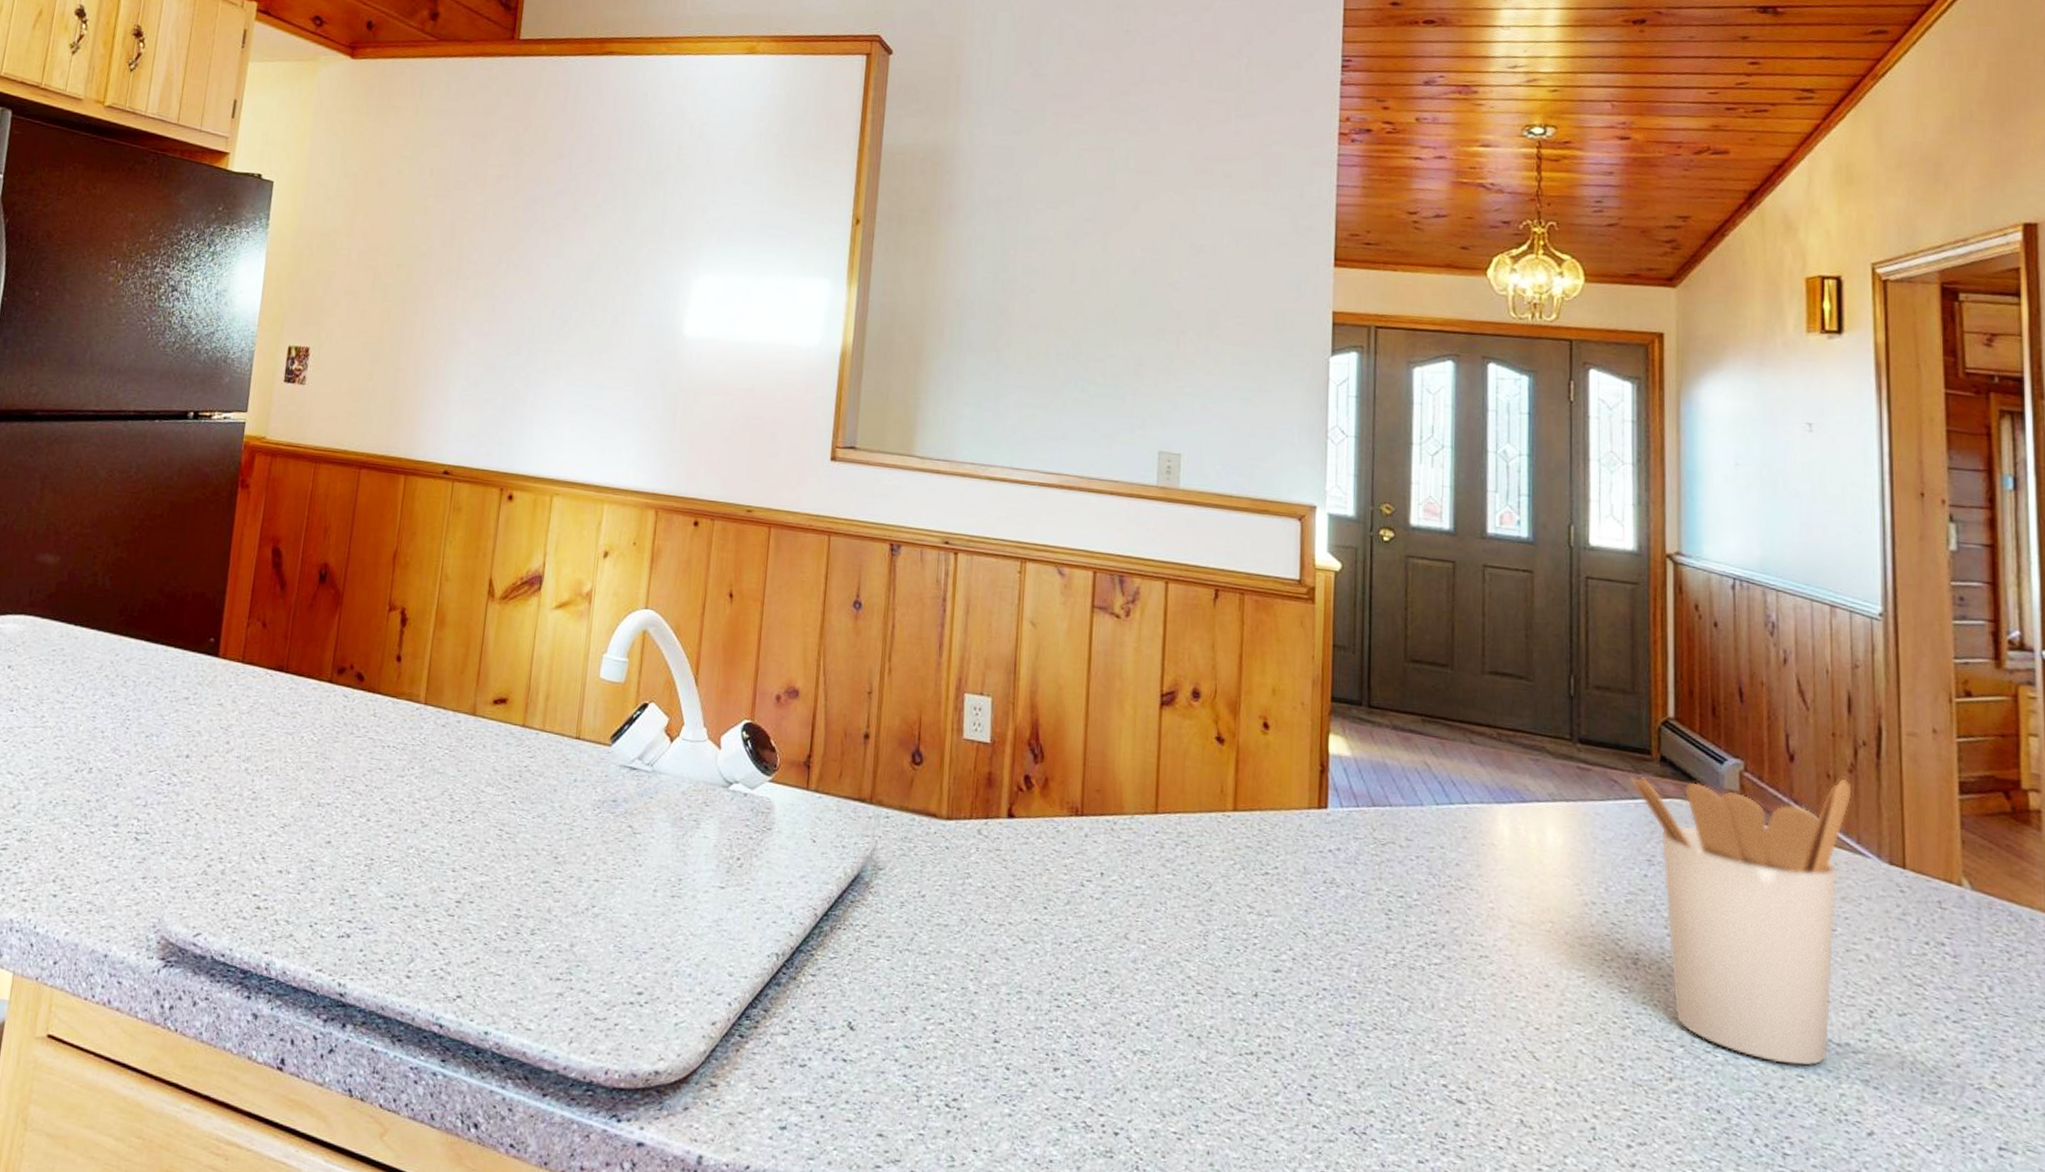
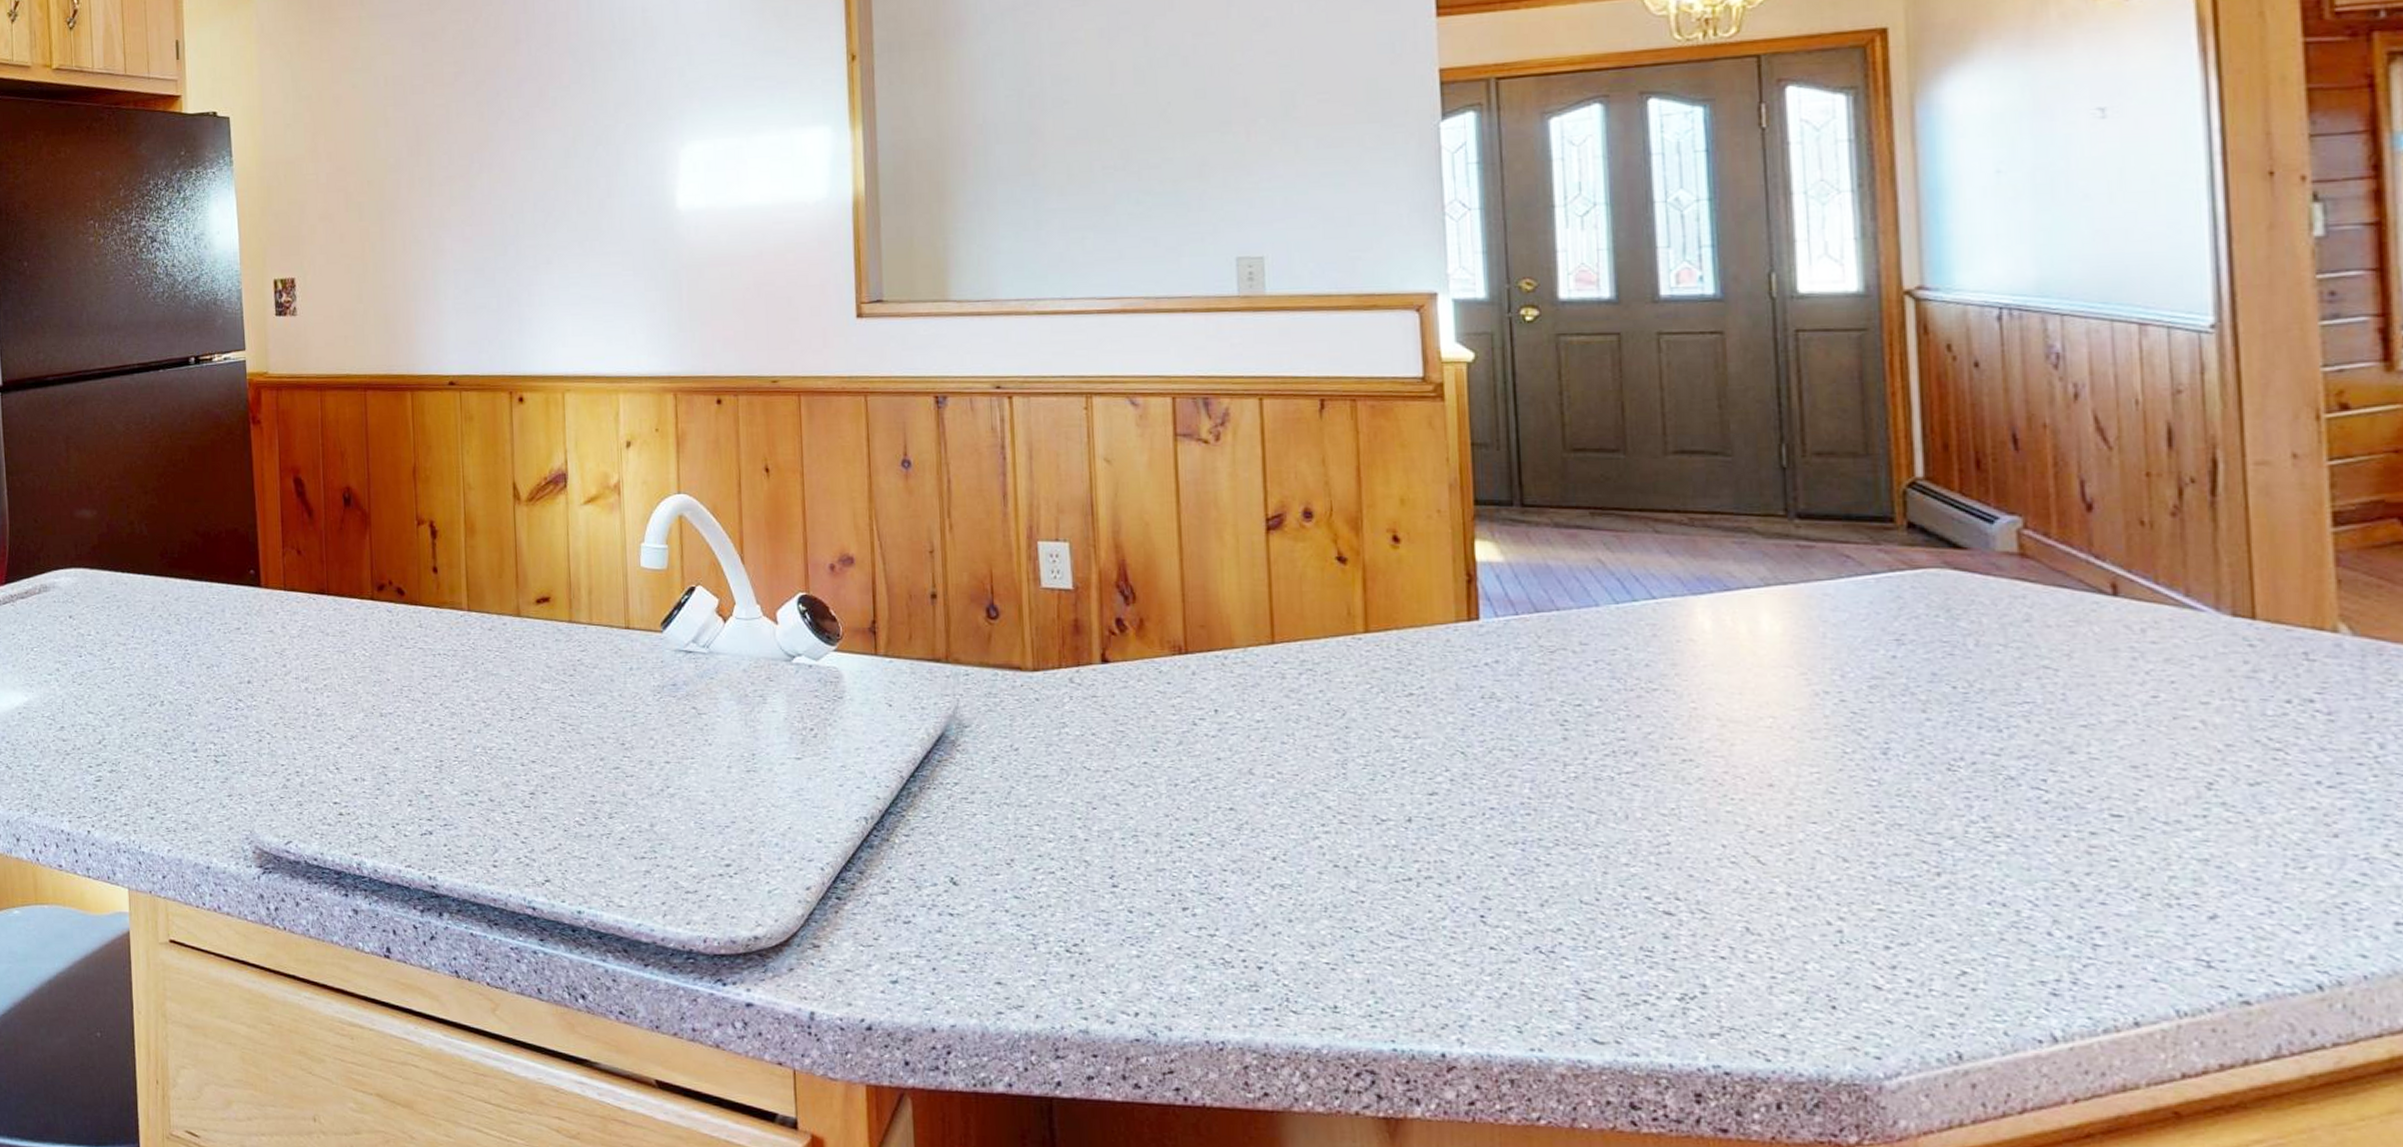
utensil holder: present [1630,776,1853,1067] -> none [1867,523,2178,850]

